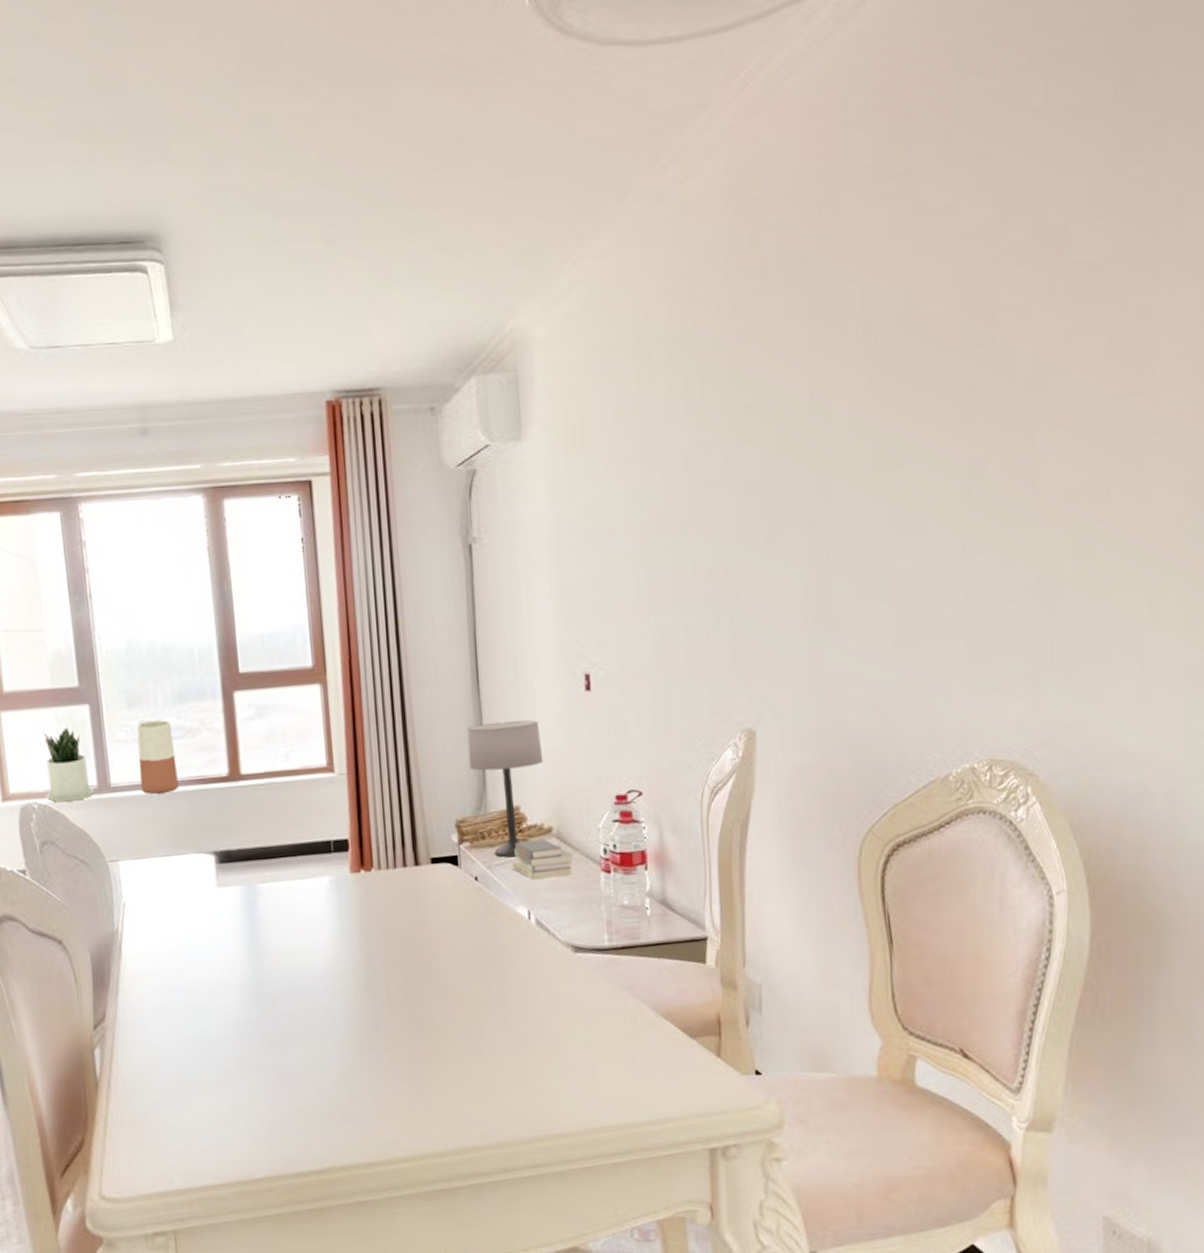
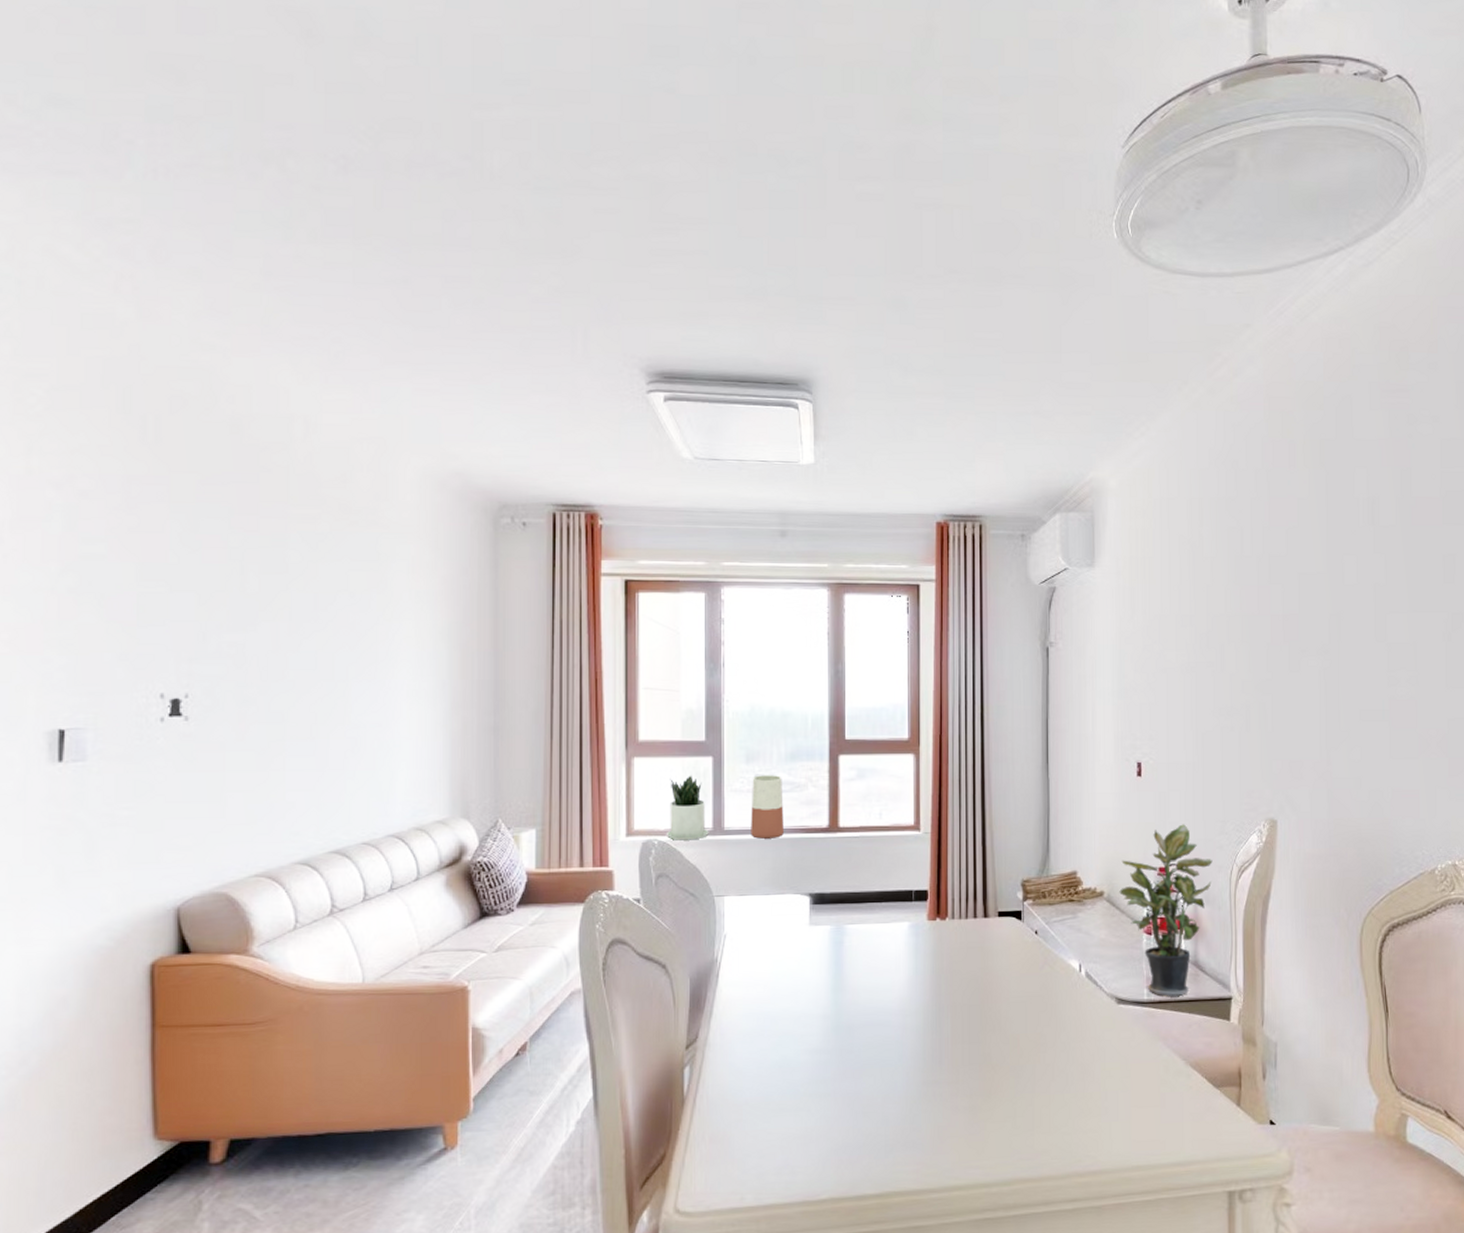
table lamp: present [467,720,543,857] -> none [1036,797,1099,916]
books: present [511,839,574,880] -> none [1067,902,1121,937]
potted plant: none [570,743,680,942] -> present [1119,824,1213,997]

